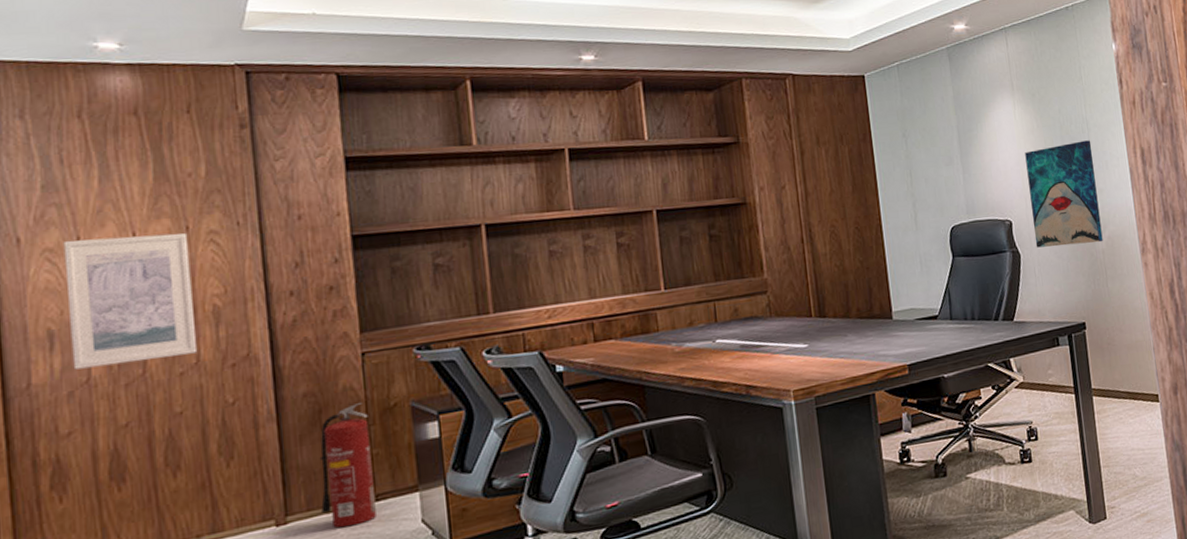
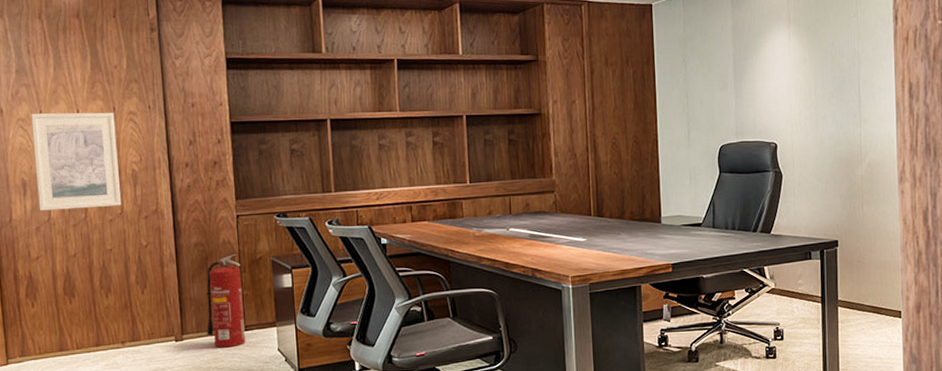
wall art: present [1025,140,1103,248] -> none [795,73,863,170]

